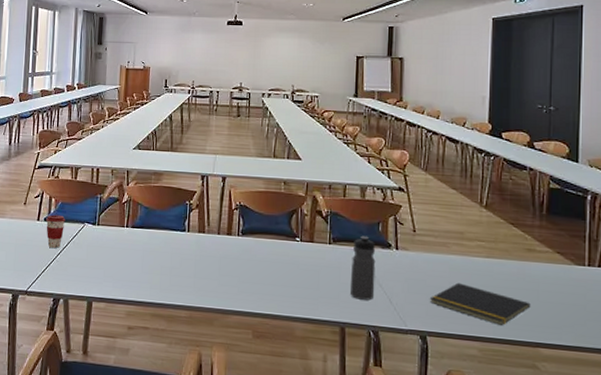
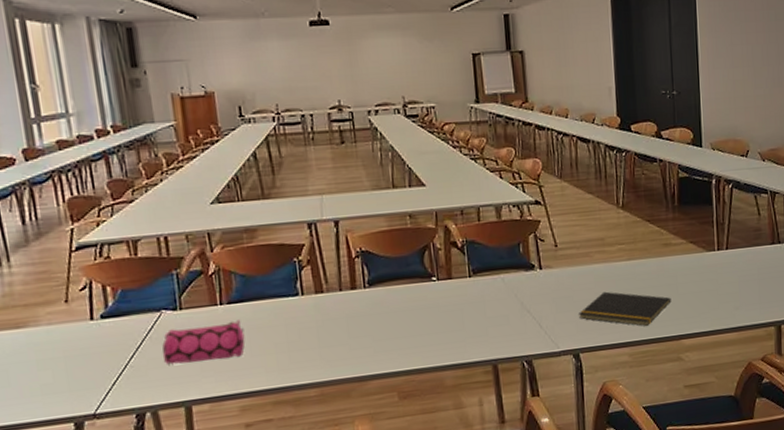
coffee cup: present [45,214,66,249] -> none [102,306,133,352]
pencil case: none [79,239,140,271] -> present [162,320,246,365]
water bottle: present [351,235,376,300] -> none [495,260,524,331]

